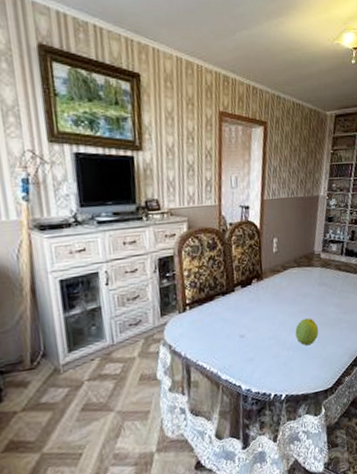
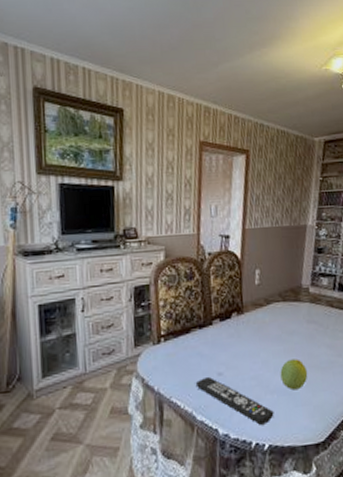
remote control: none [220,339,290,378] -> present [195,376,274,425]

